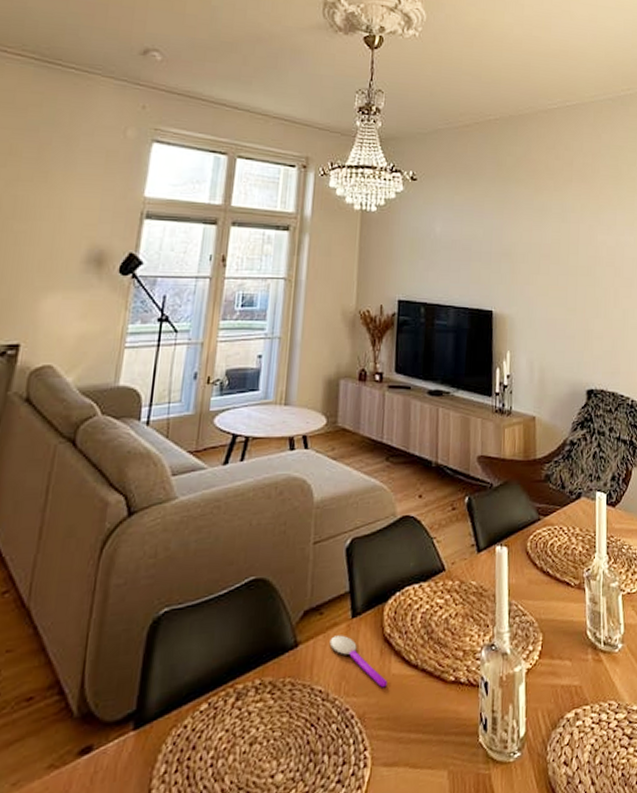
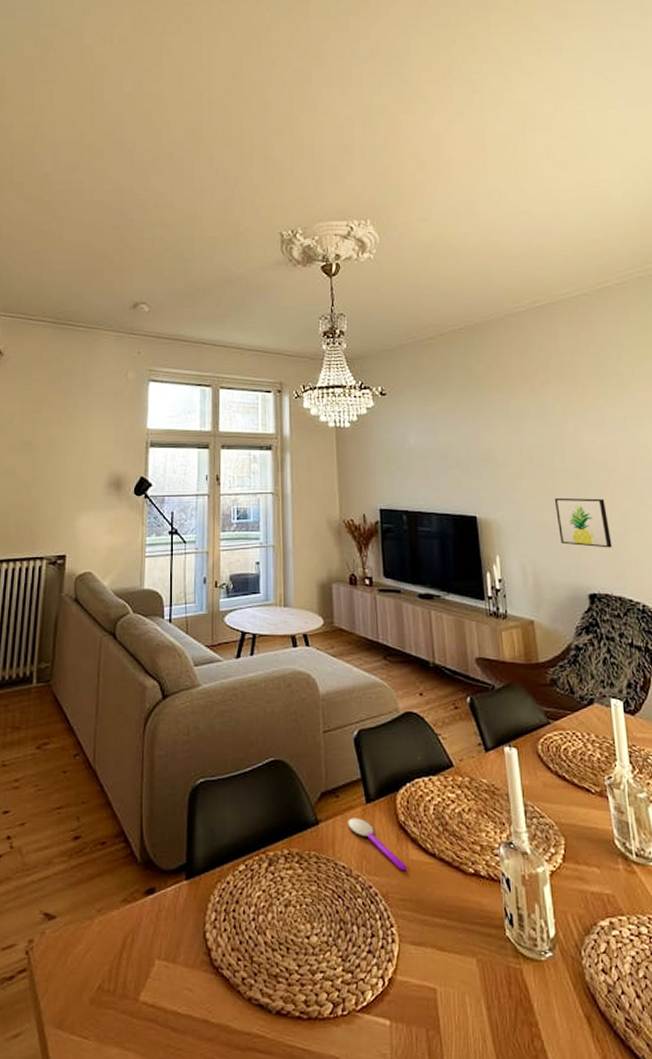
wall art: none [565,294,611,345] -> present [554,497,612,548]

